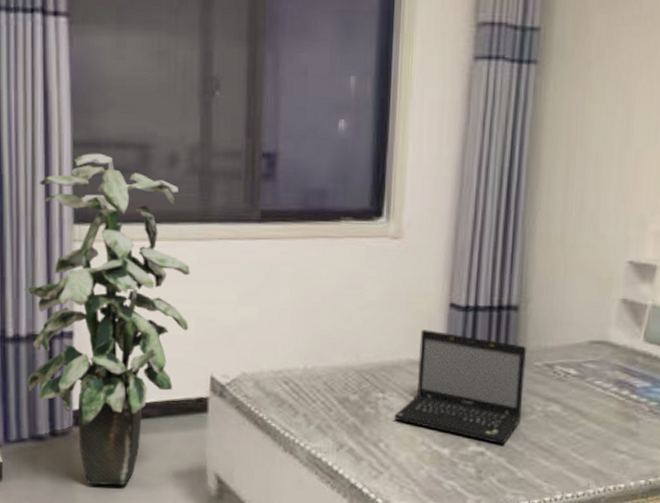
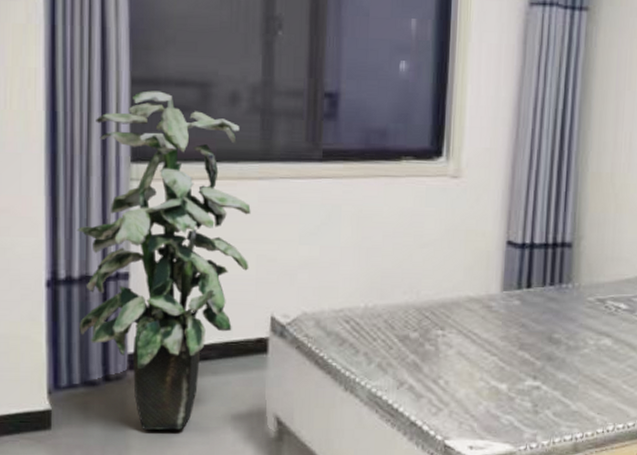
laptop: present [394,329,526,445] -> none [453,267,580,379]

